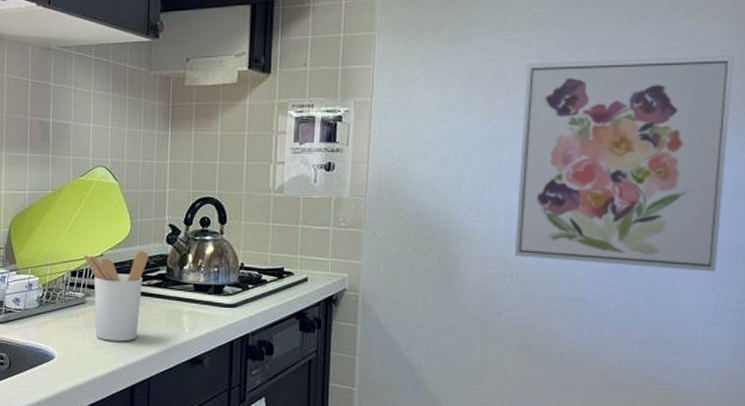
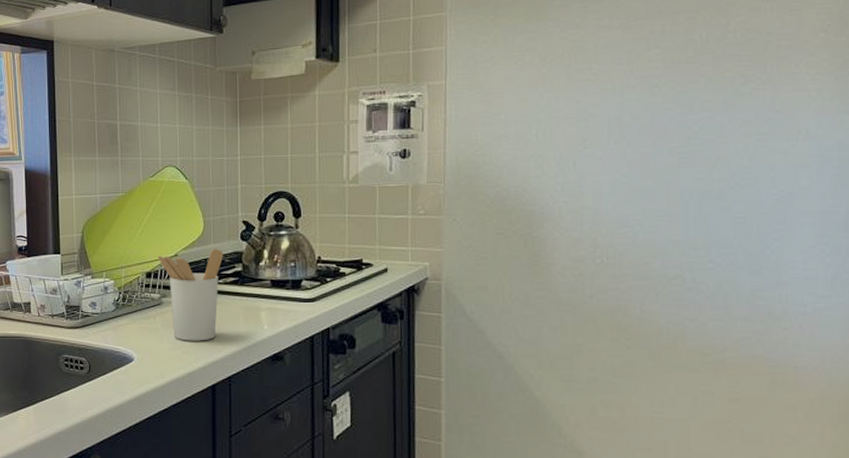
wall art: present [514,55,733,272] -> none [604,12,834,243]

